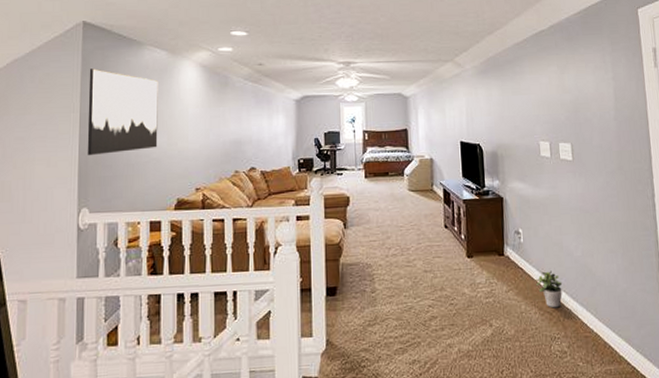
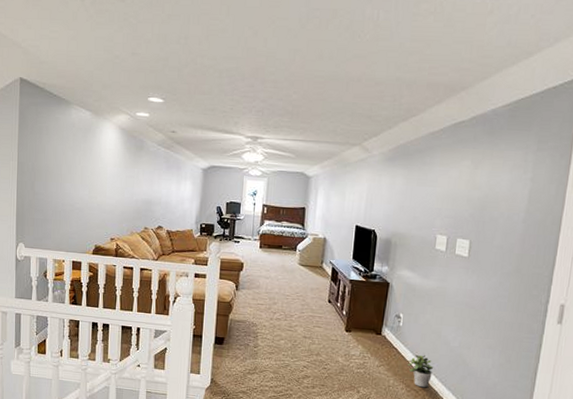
wall art: present [87,68,158,156] -> none [23,122,83,200]

